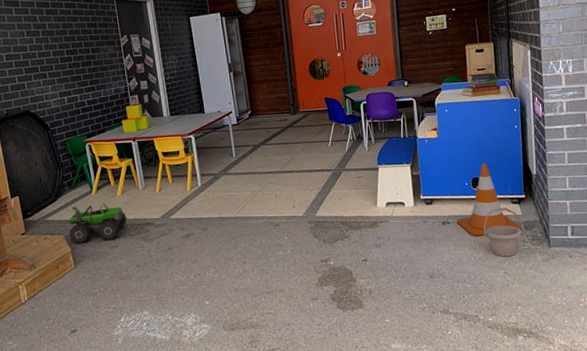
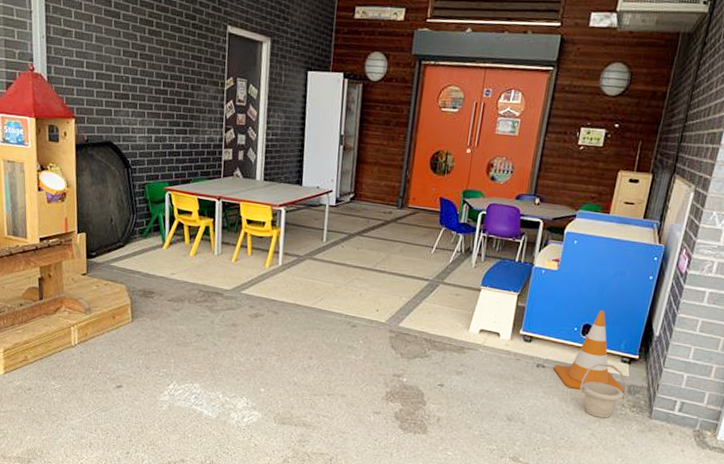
toy truck: present [69,203,127,244] -> none [131,257,196,302]
toy blocks: present [122,103,150,134] -> none [209,158,240,191]
books: present [461,72,501,97] -> none [598,206,648,236]

